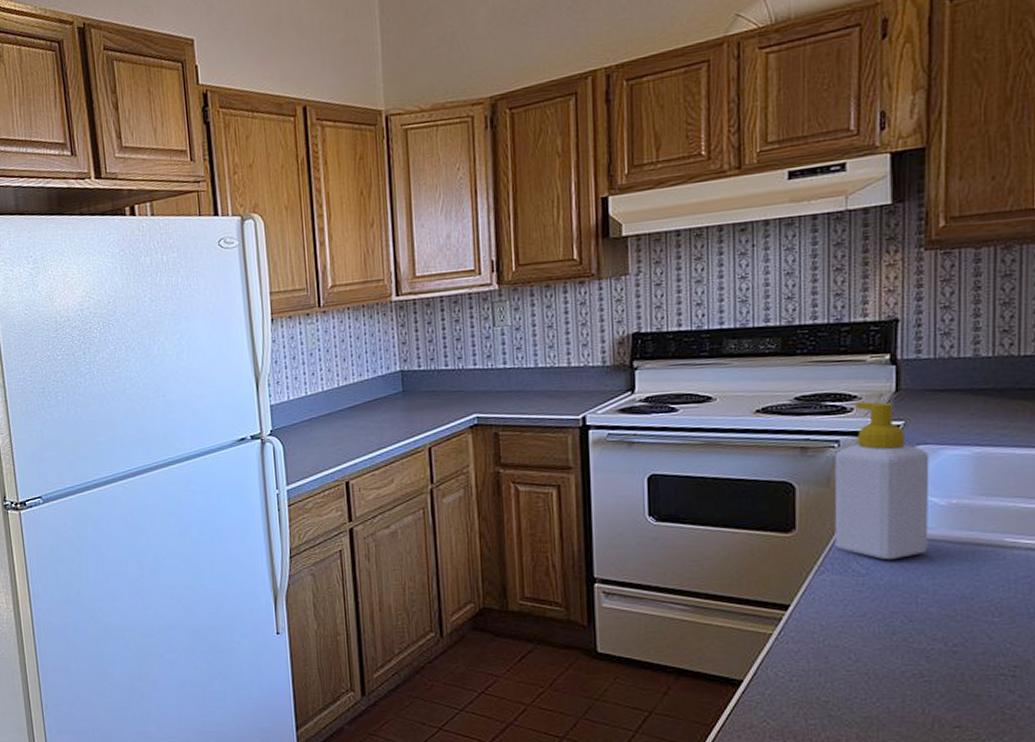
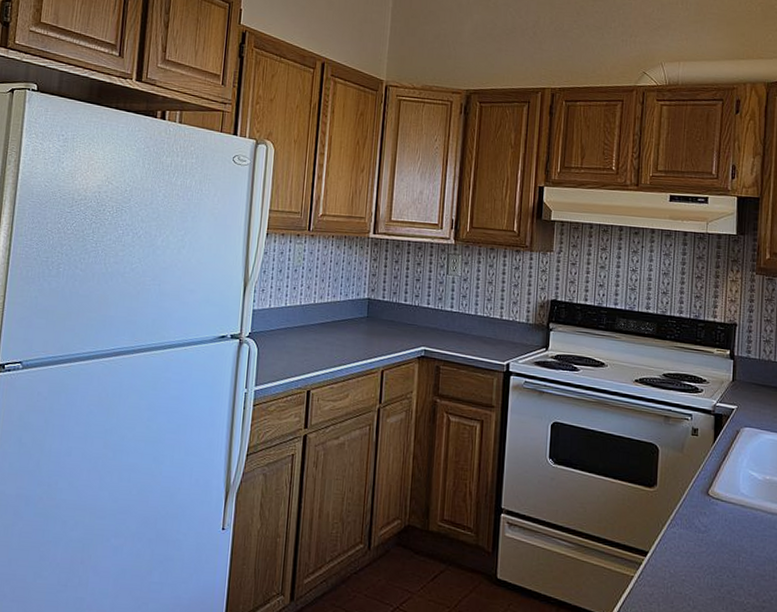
soap bottle: present [834,401,930,560] -> none [684,386,753,522]

